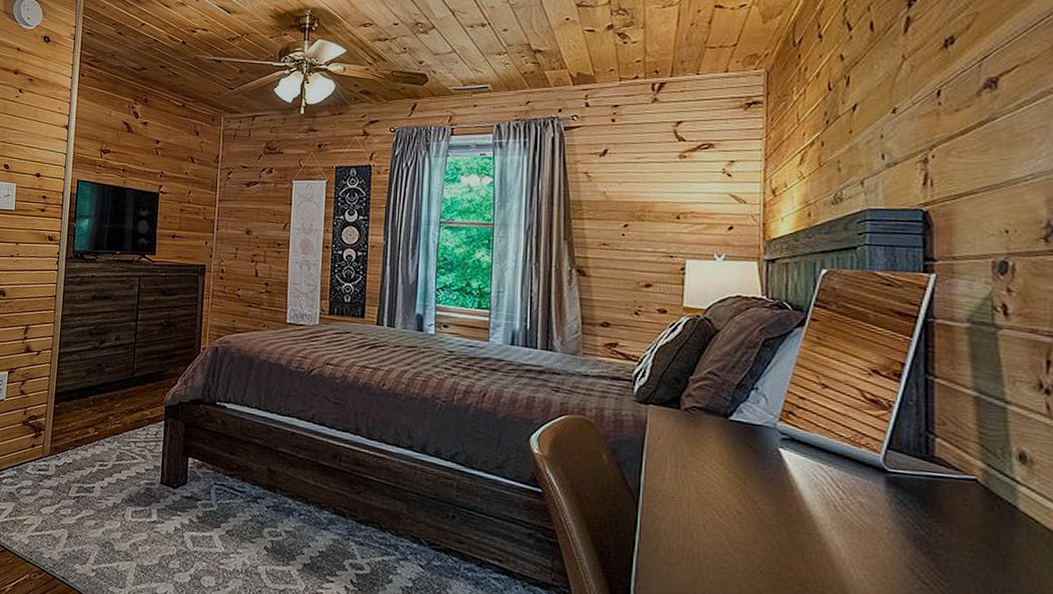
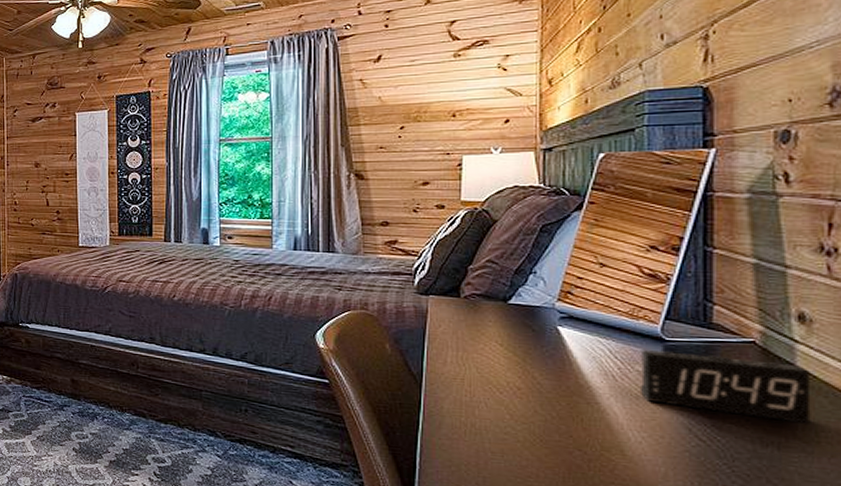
alarm clock: none [861,479,1034,573] -> present [639,349,811,424]

